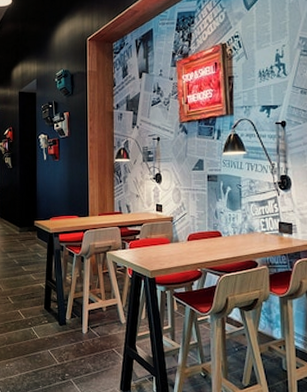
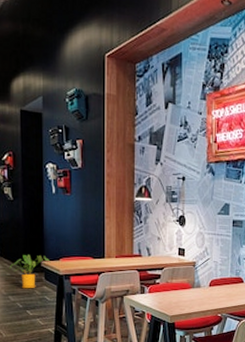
house plant: none [8,215,42,247] -> present [9,254,51,289]

